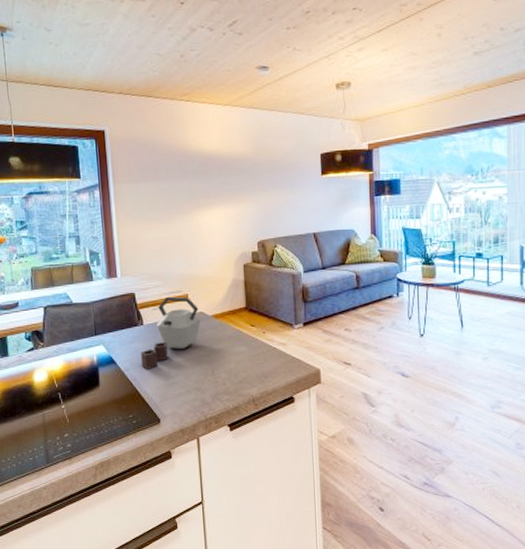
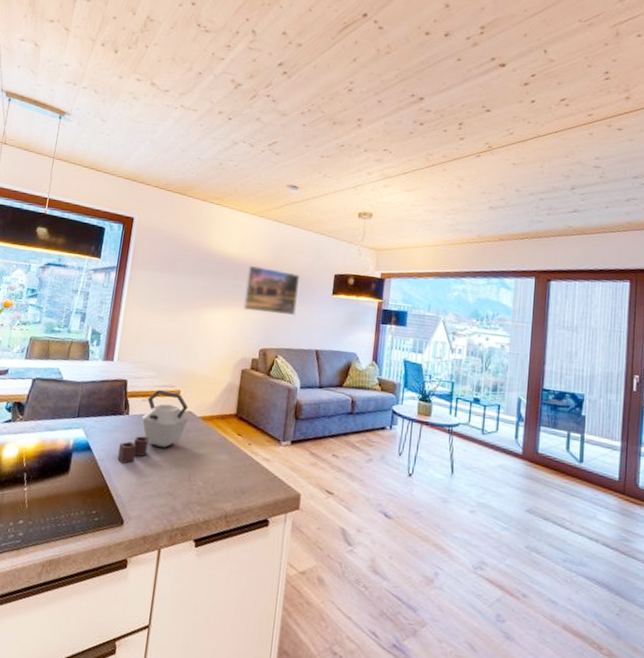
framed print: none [231,158,288,206] -> present [242,265,299,316]

